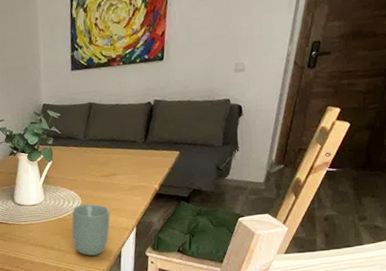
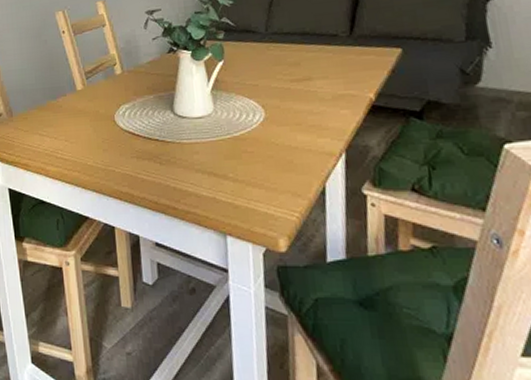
cup: present [71,204,110,256] -> none [252,118,307,191]

